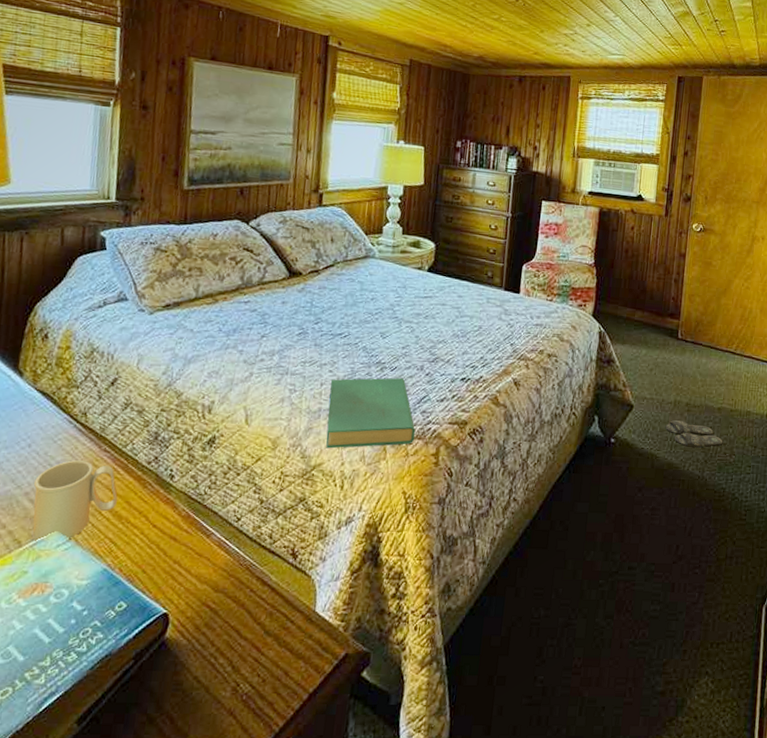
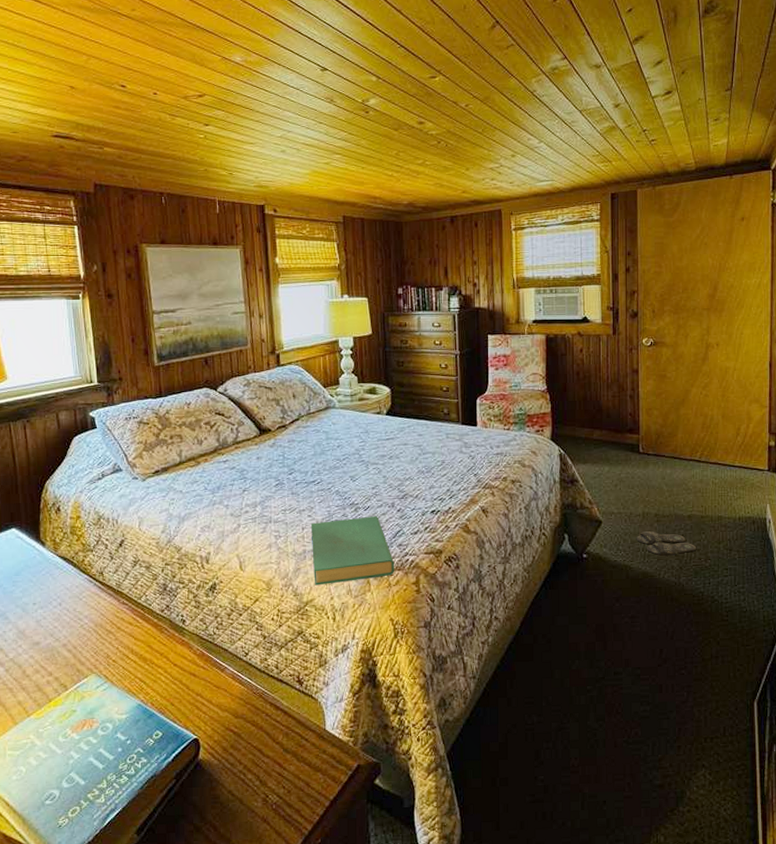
mug: present [32,460,118,543] -> none [69,613,140,686]

